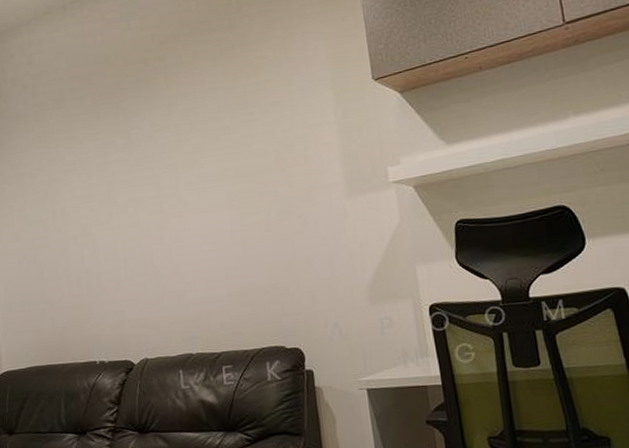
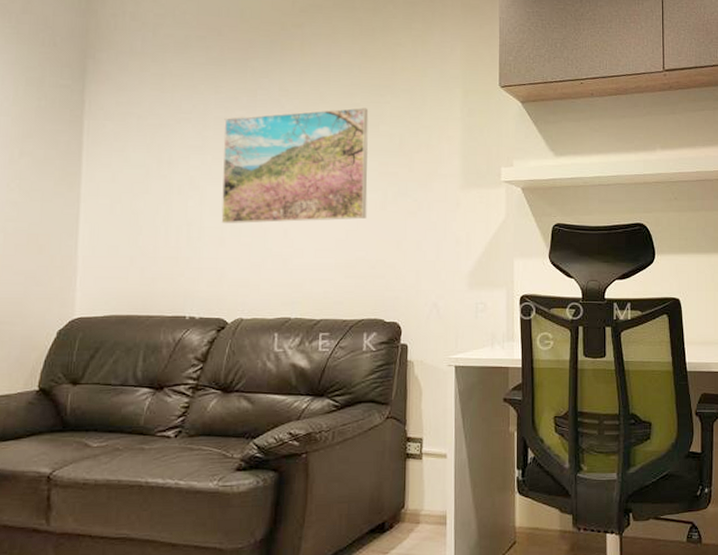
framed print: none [105,129,253,266] -> present [221,107,369,224]

